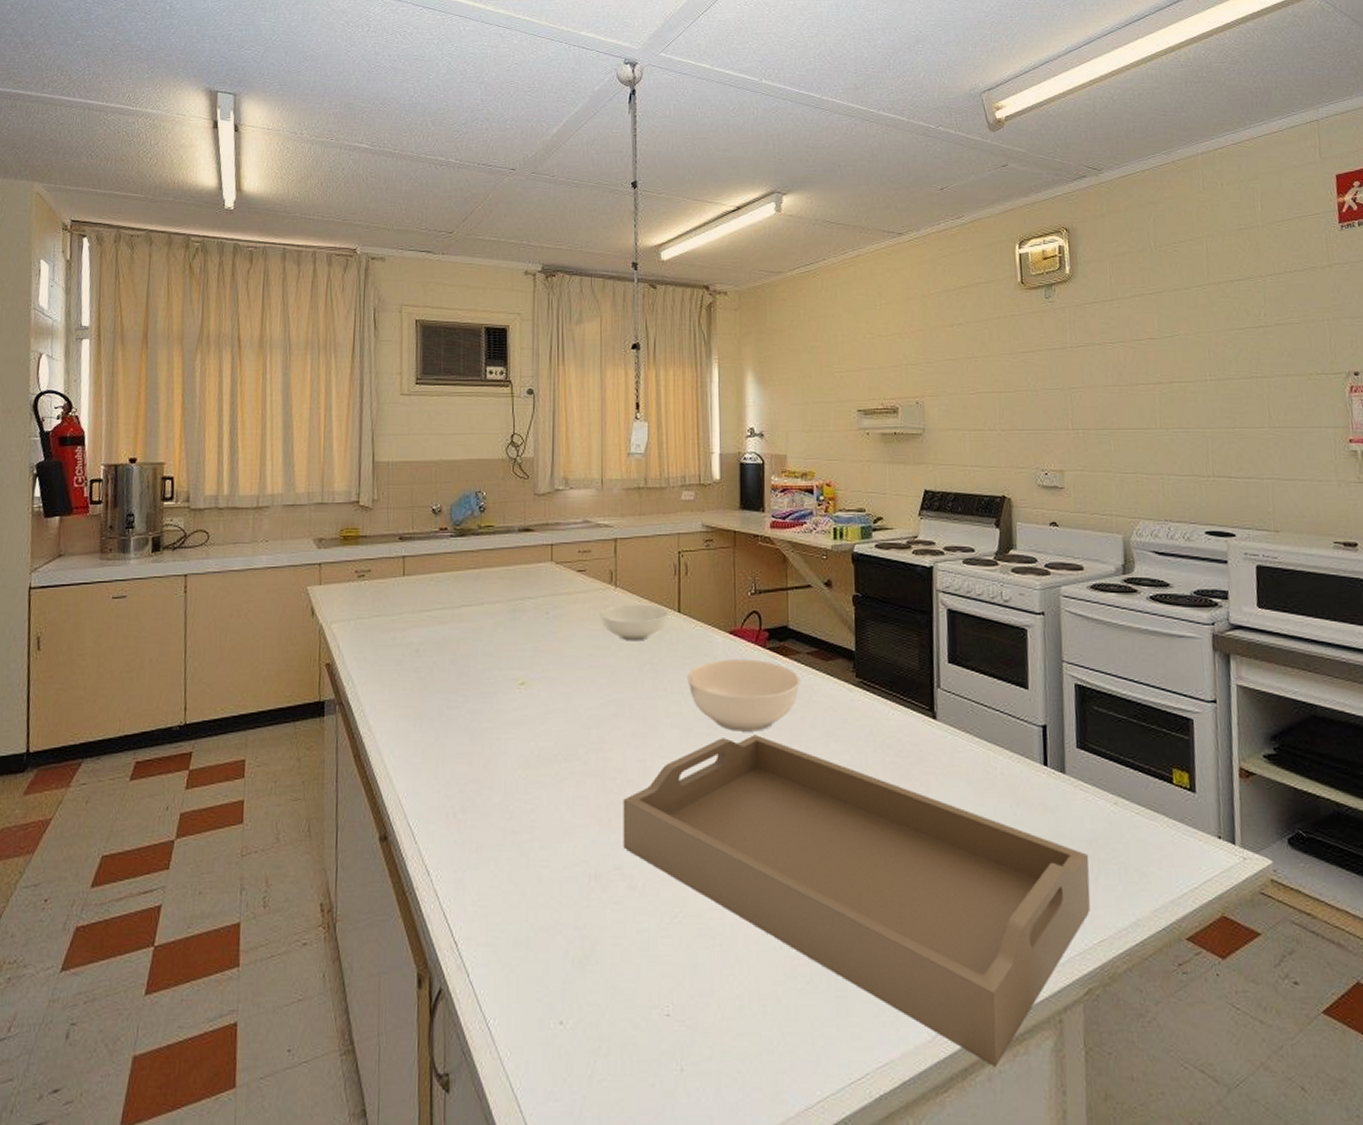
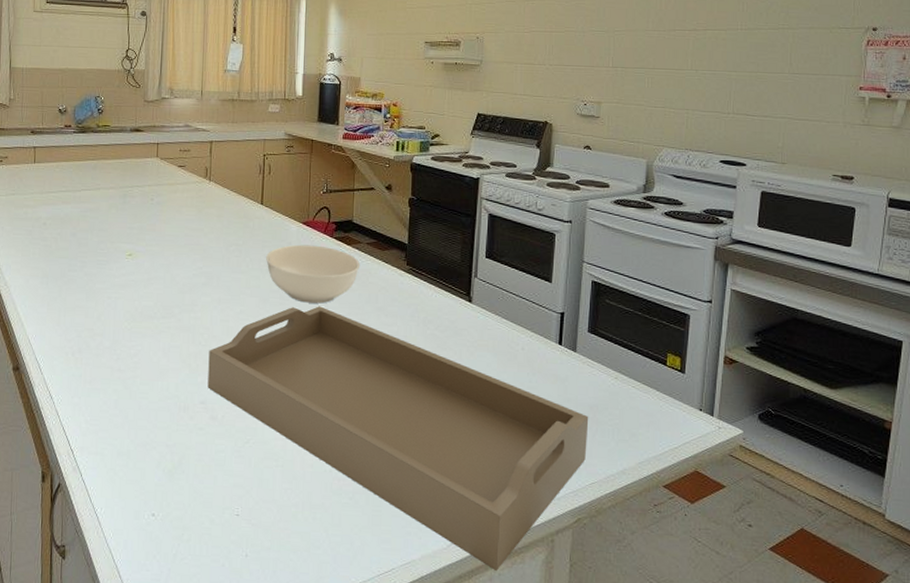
bowl: present [600,604,669,641] -> none [195,195,254,226]

